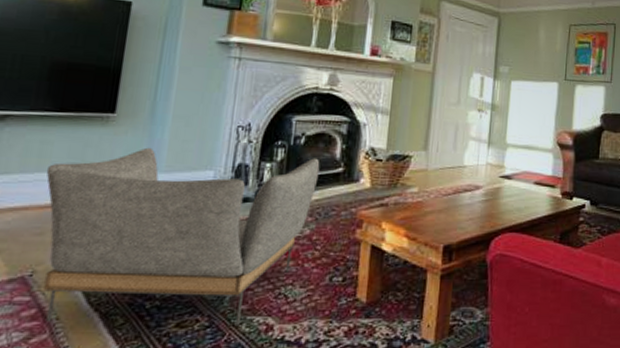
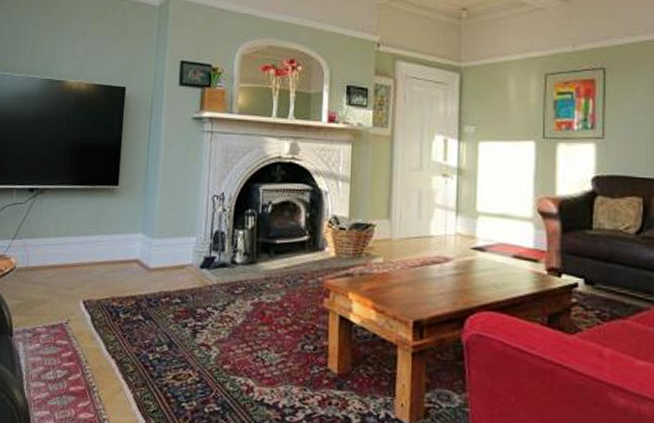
armchair: present [43,147,320,325] -> none [73,215,287,383]

